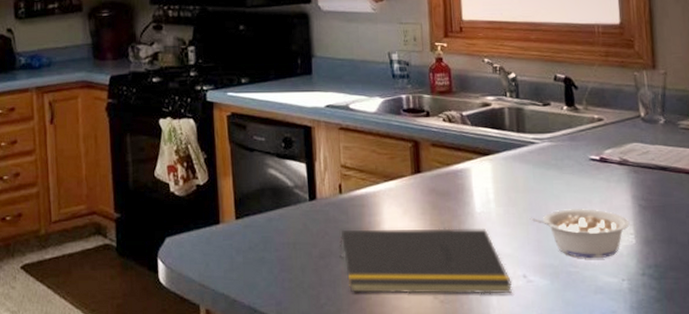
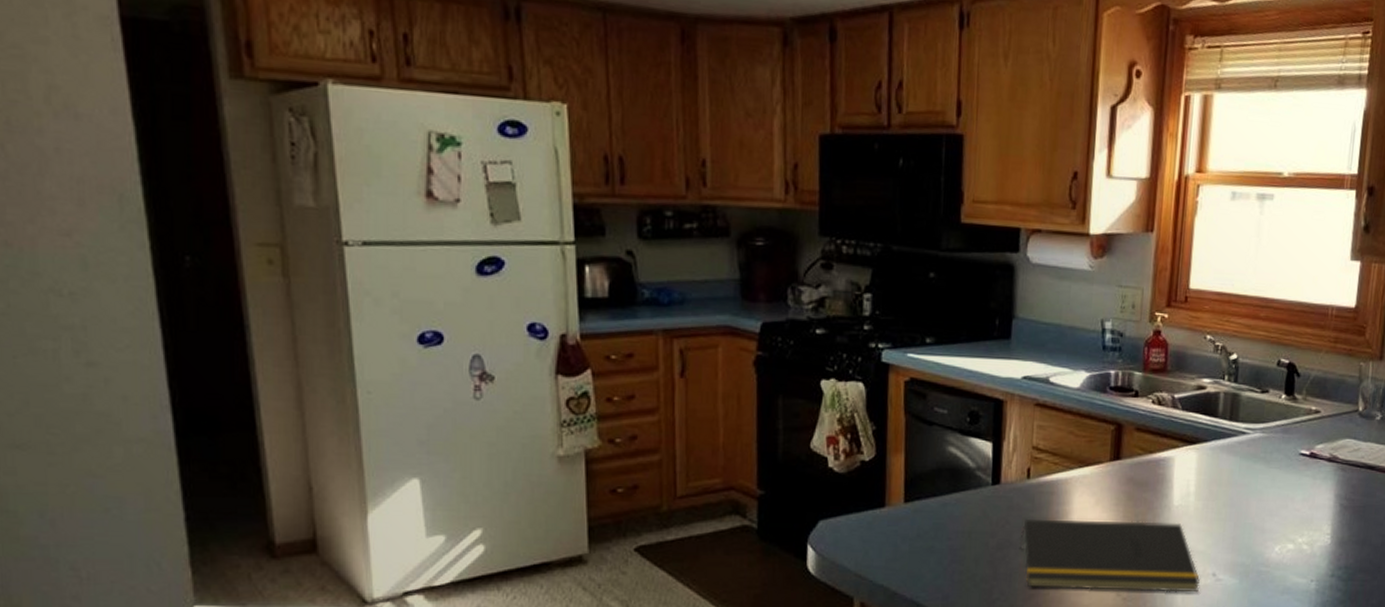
legume: present [529,208,630,259] -> none [1228,505,1328,559]

